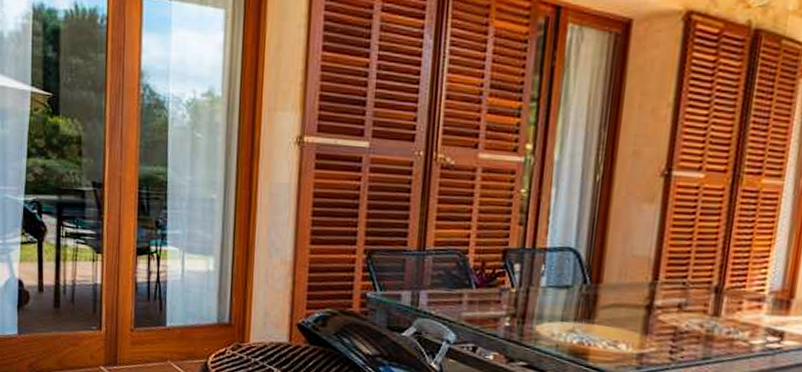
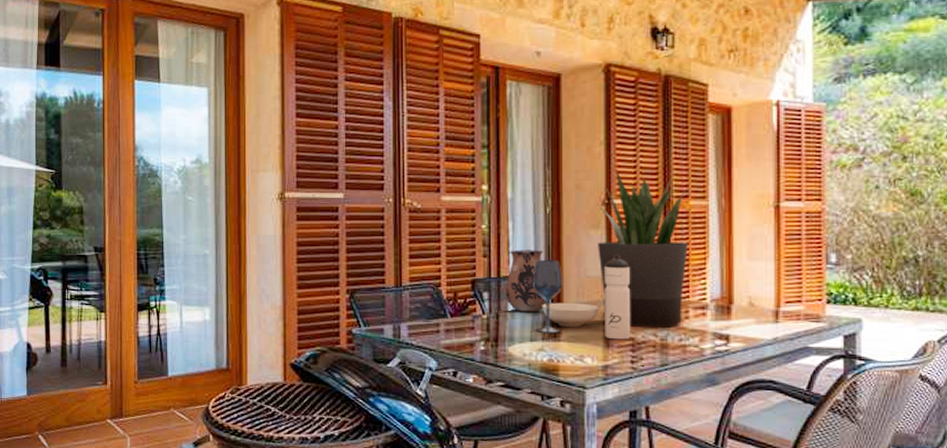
ceramic pitcher: none [539,219,587,291] -> present [506,250,547,313]
wineglass: none [568,232,606,315] -> present [533,259,562,333]
bowl: none [577,281,642,310] -> present [541,302,599,327]
water bottle: none [644,234,684,328] -> present [603,255,631,340]
planter: none [647,135,761,319] -> present [598,168,688,328]

